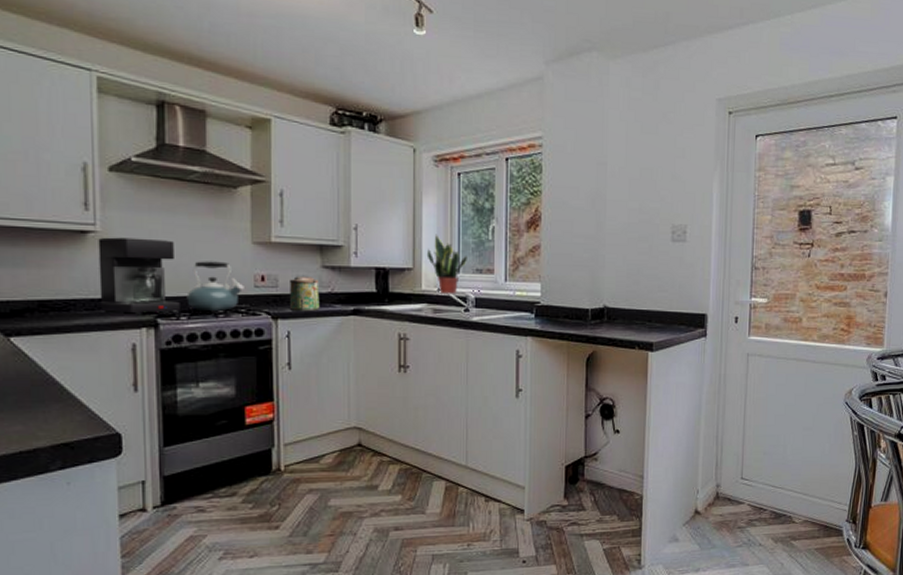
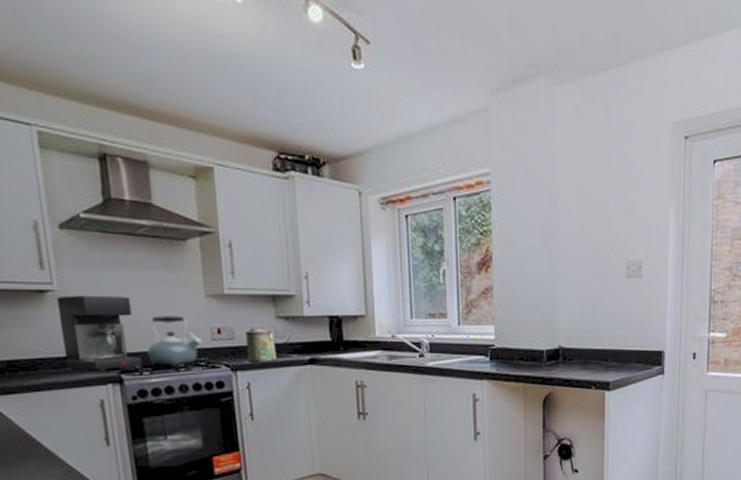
potted plant: present [426,234,467,294] -> none [378,279,419,340]

